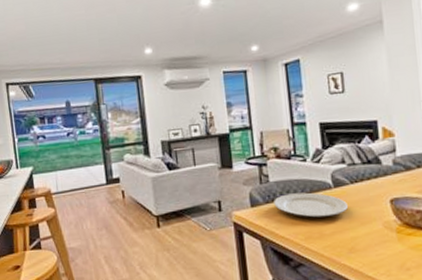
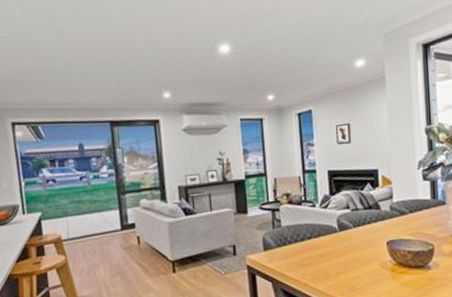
plate: present [274,192,348,218] -> none [285,236,350,260]

